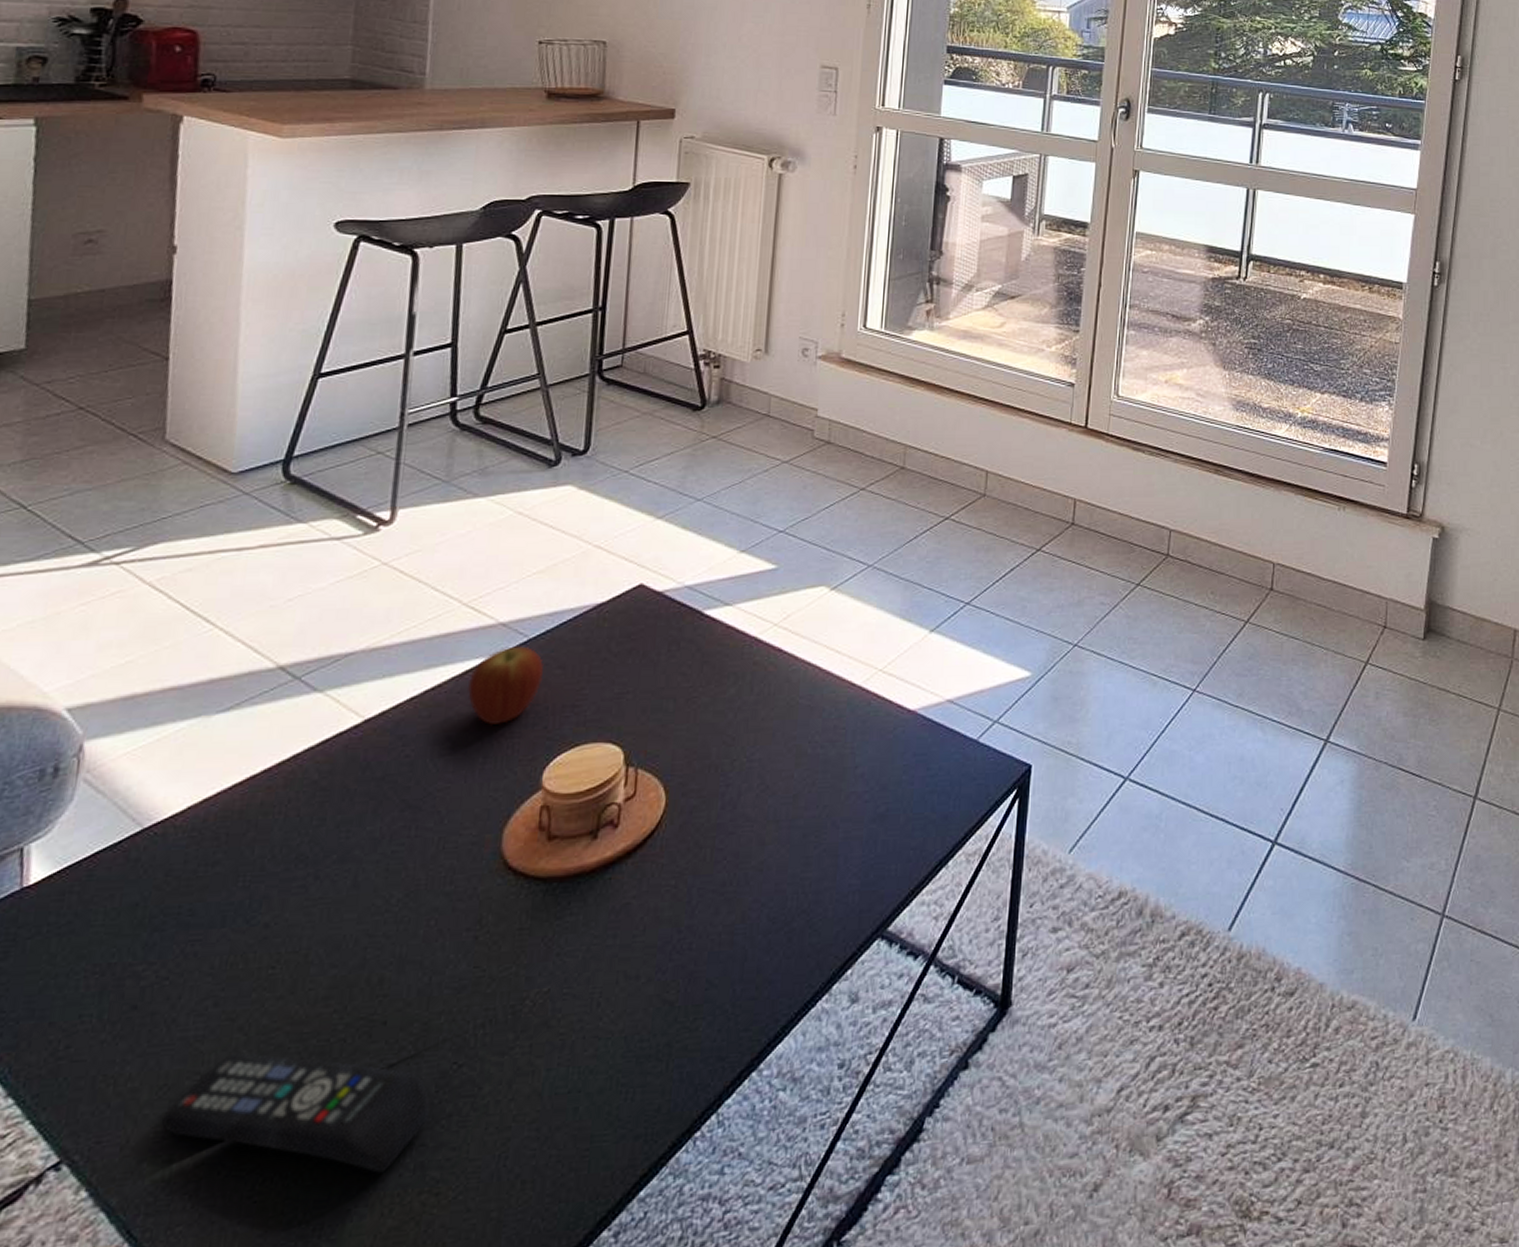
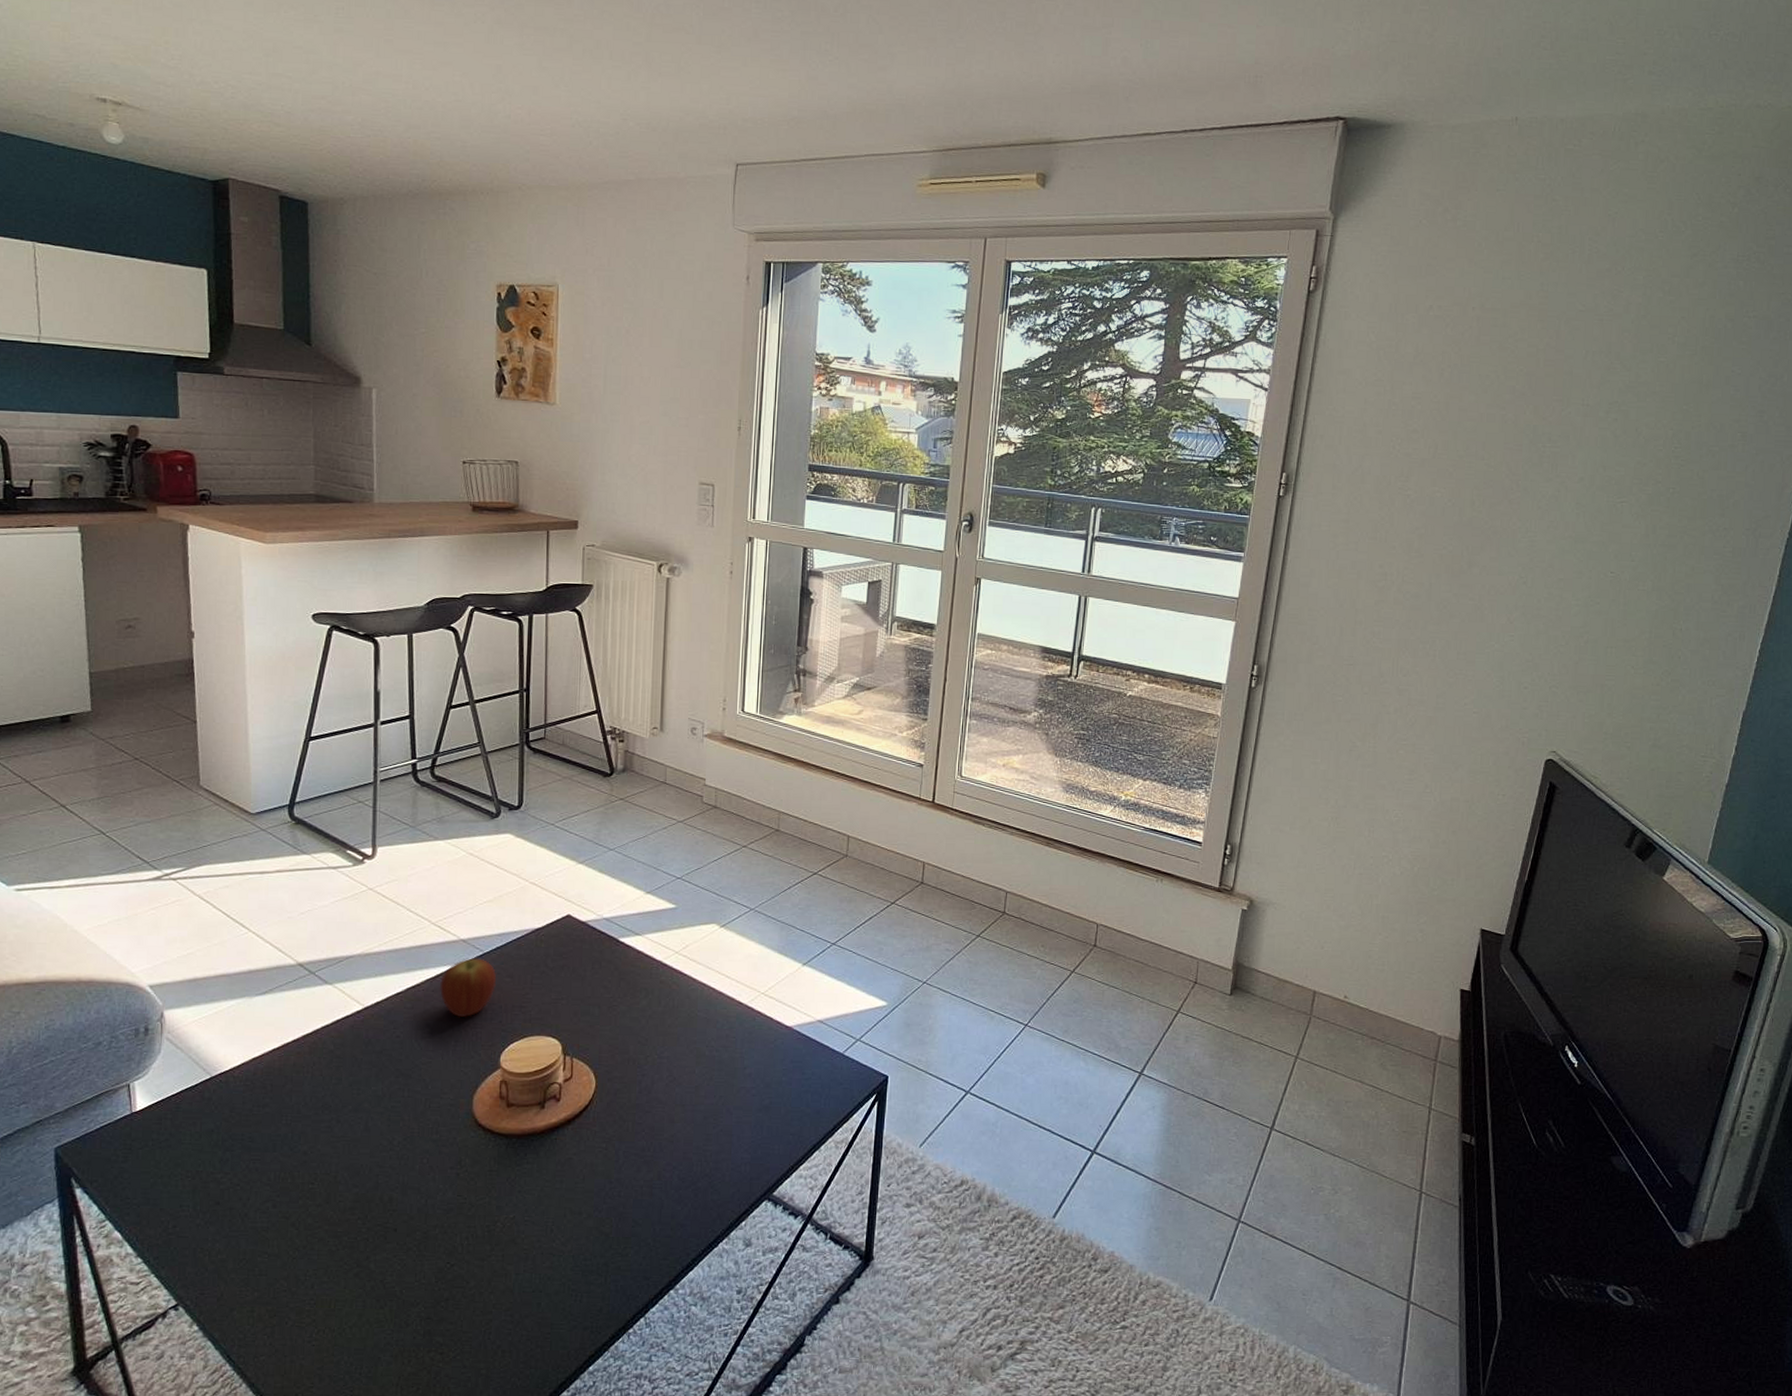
remote control: present [161,1053,430,1173] -> none [243,1242,432,1335]

